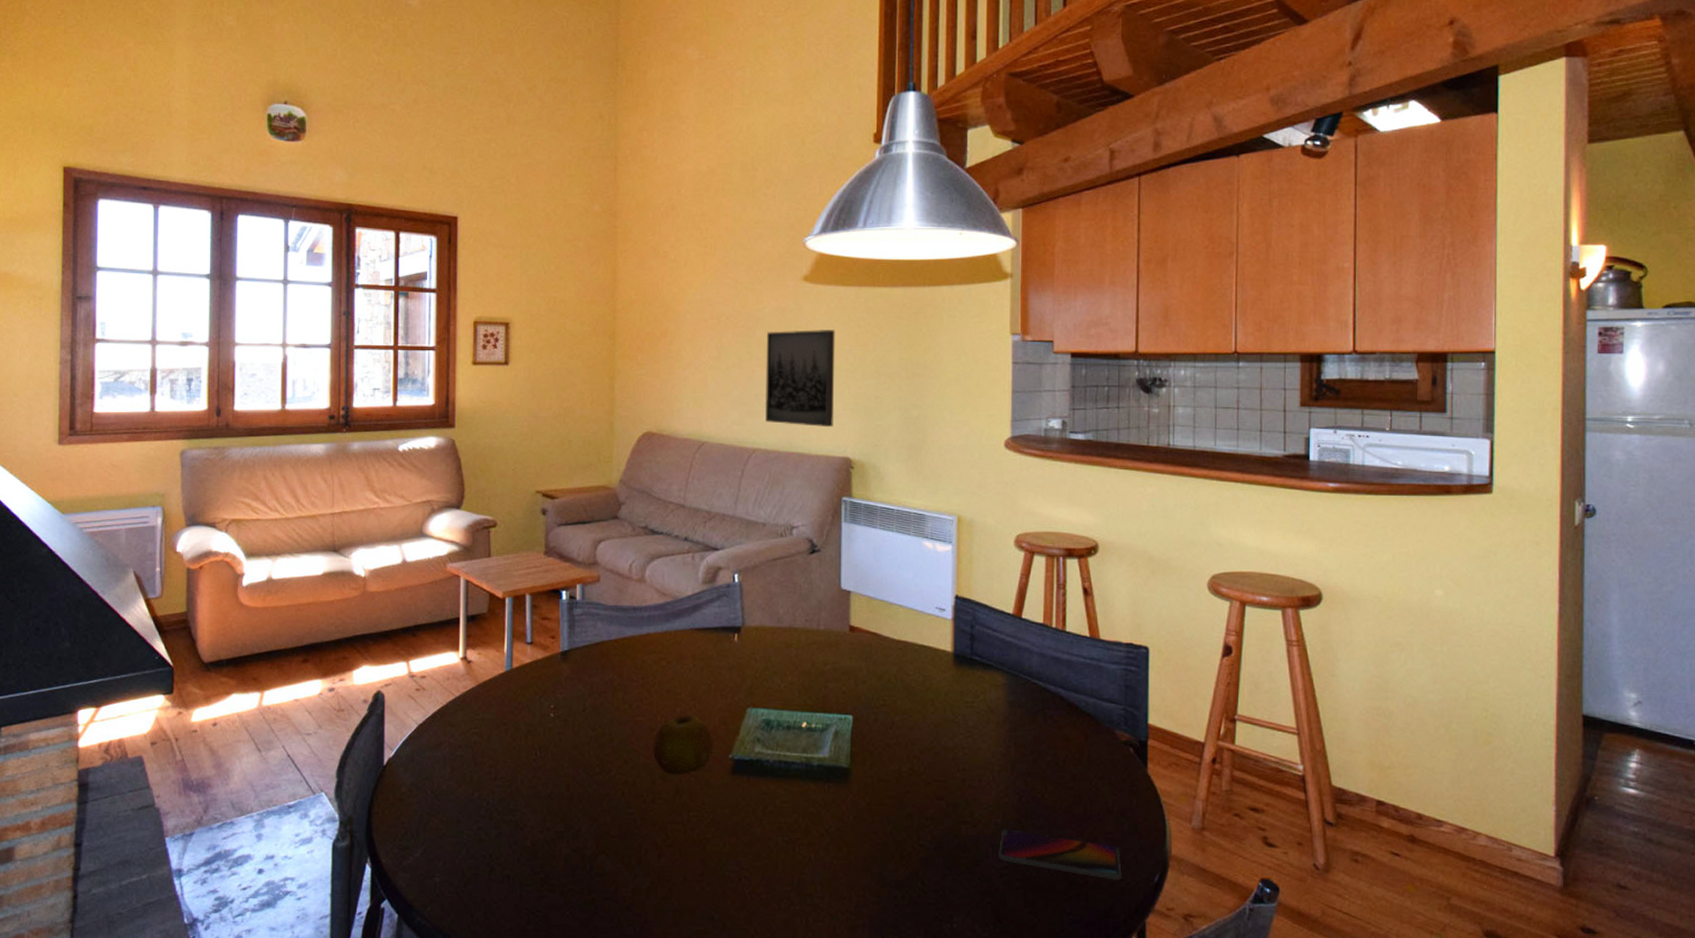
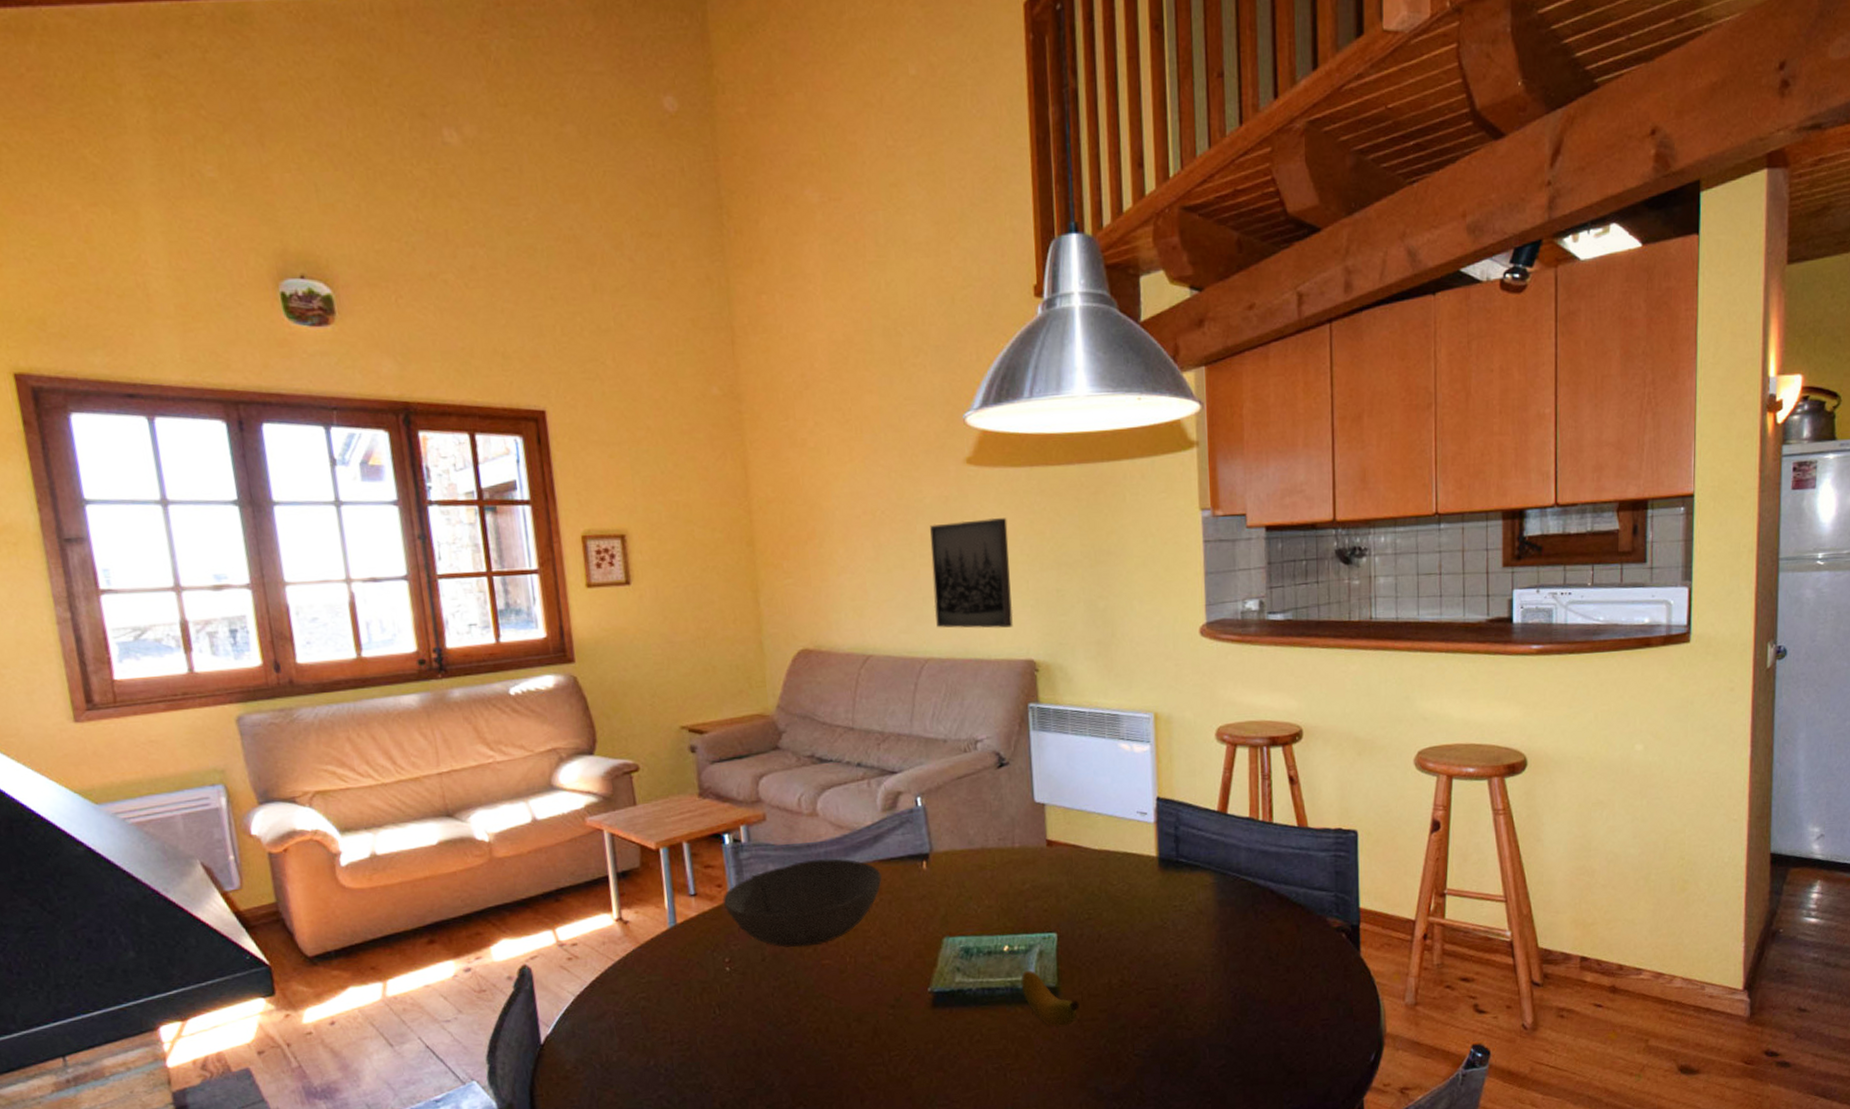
bowl: none [554,621,696,703] -> present [722,858,882,948]
fruit: present [653,715,714,775] -> none [844,952,911,1016]
banana: none [816,748,869,808] -> present [1021,970,1080,1028]
smartphone: present [999,829,1122,880] -> none [1216,1027,1339,1065]

